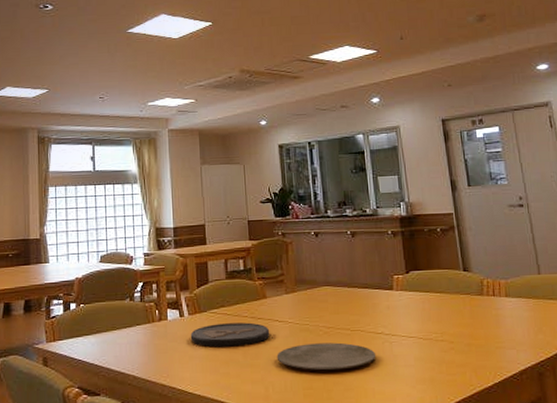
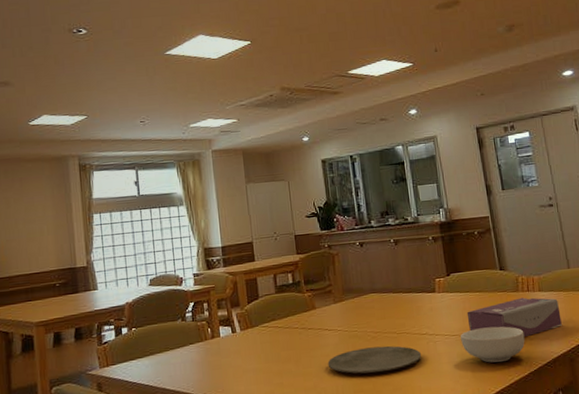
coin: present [190,322,270,348] -> none [243,333,321,360]
cereal bowl: none [419,331,489,371] -> present [460,326,525,363]
tissue box: none [426,302,530,345] -> present [466,297,562,338]

